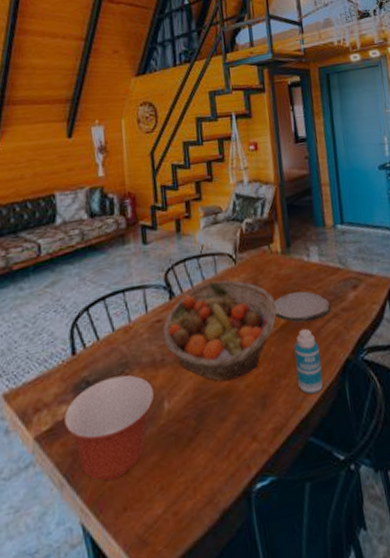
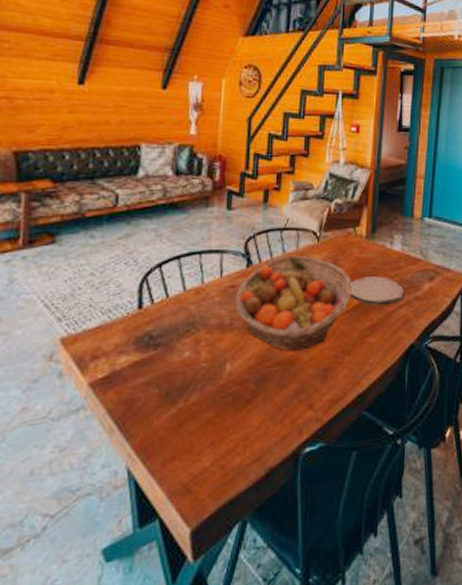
mixing bowl: present [63,375,155,481] -> none [121,334,218,431]
bottle: present [294,329,324,395] -> none [361,312,387,373]

